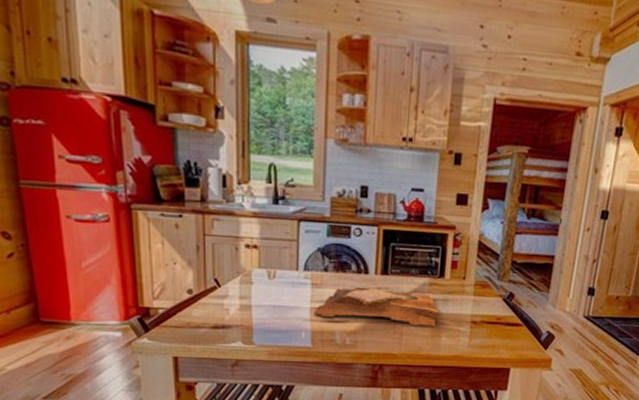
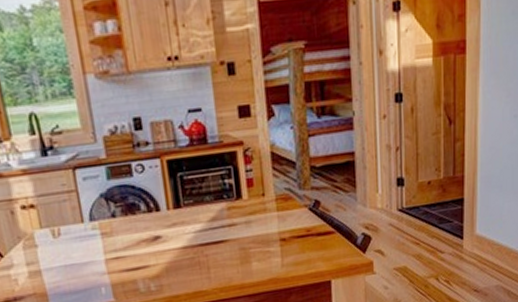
cutting board: present [313,287,439,326] -> none [109,219,244,268]

